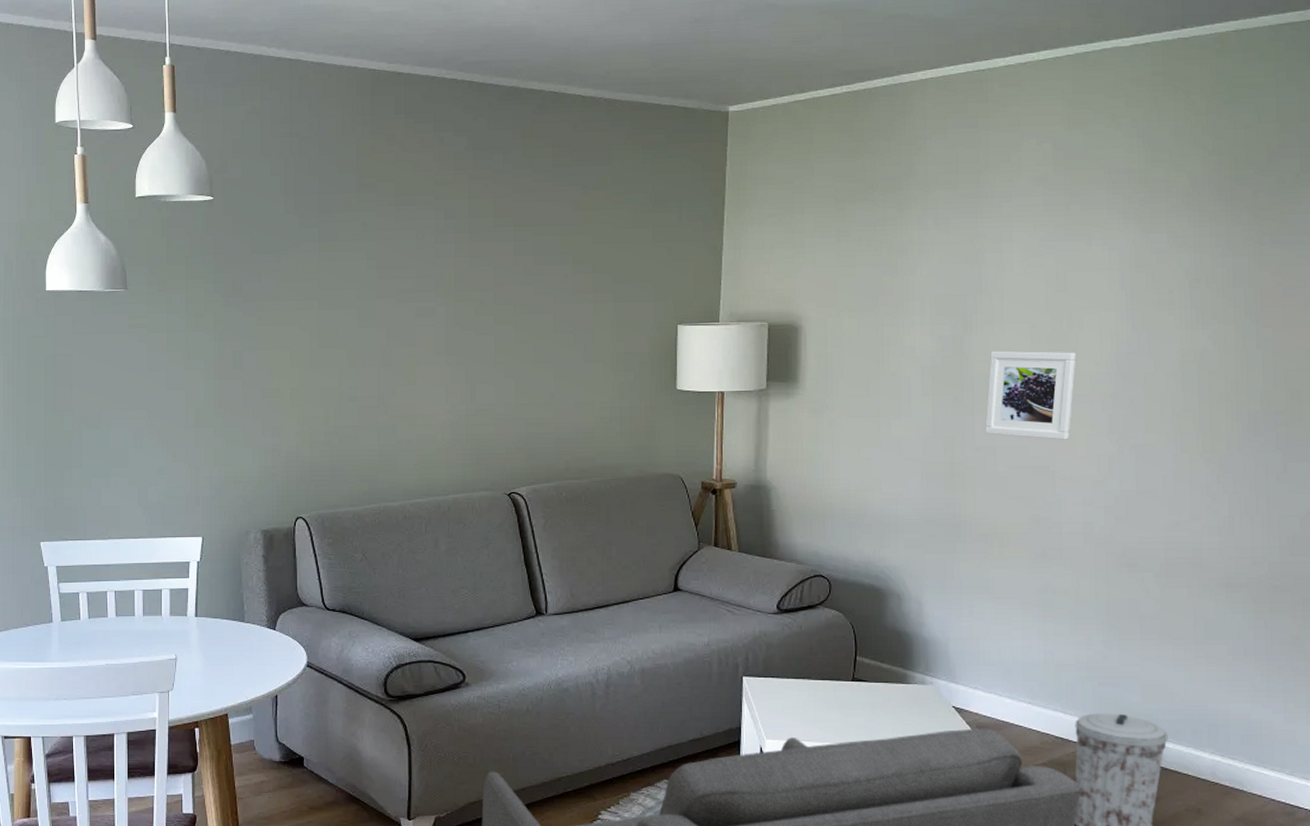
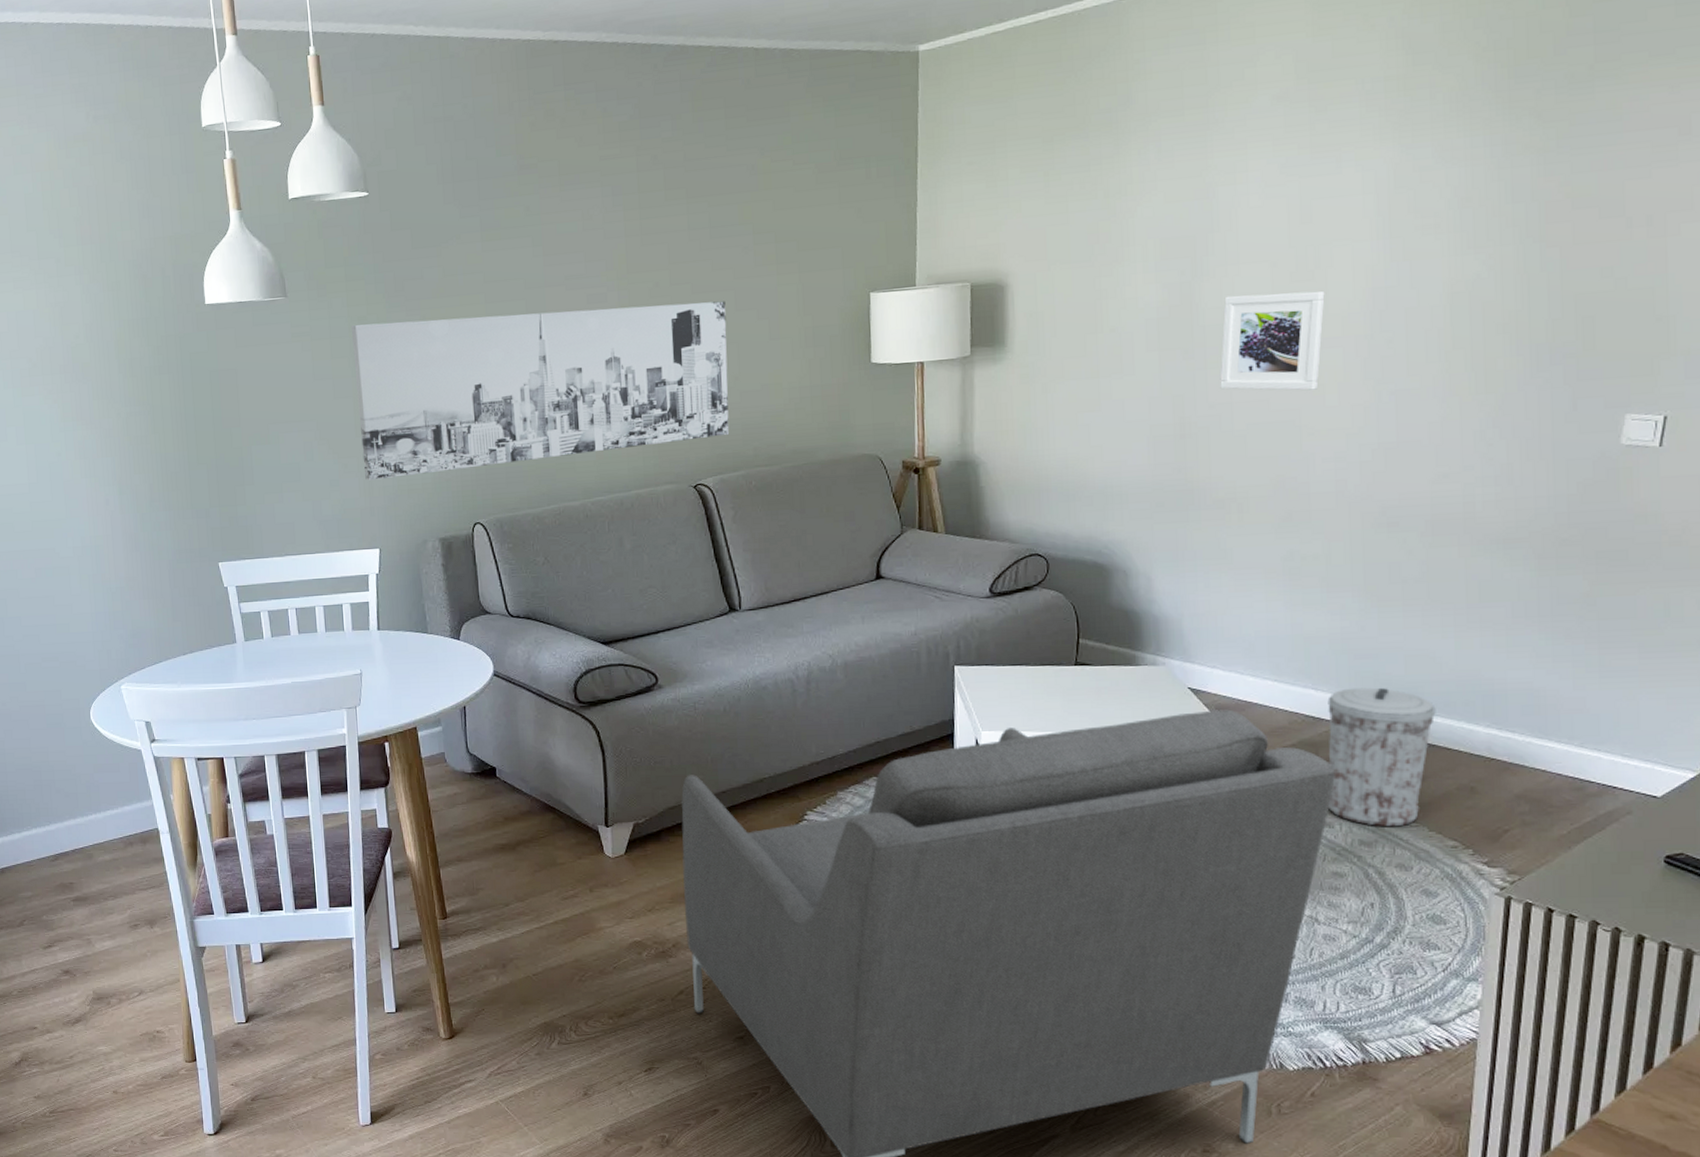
wall art: none [188,320,545,470] -> present [351,301,730,481]

